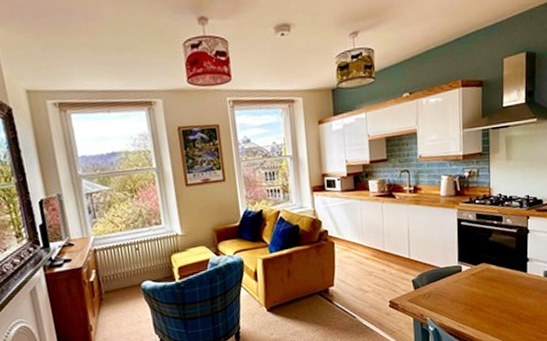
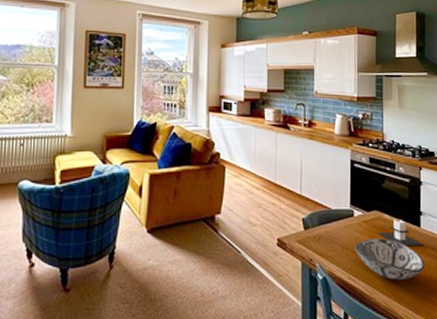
decorative bowl: none [463,287,531,323] -> present [354,238,425,280]
candle: none [485,268,531,291] -> present [377,220,424,245]

